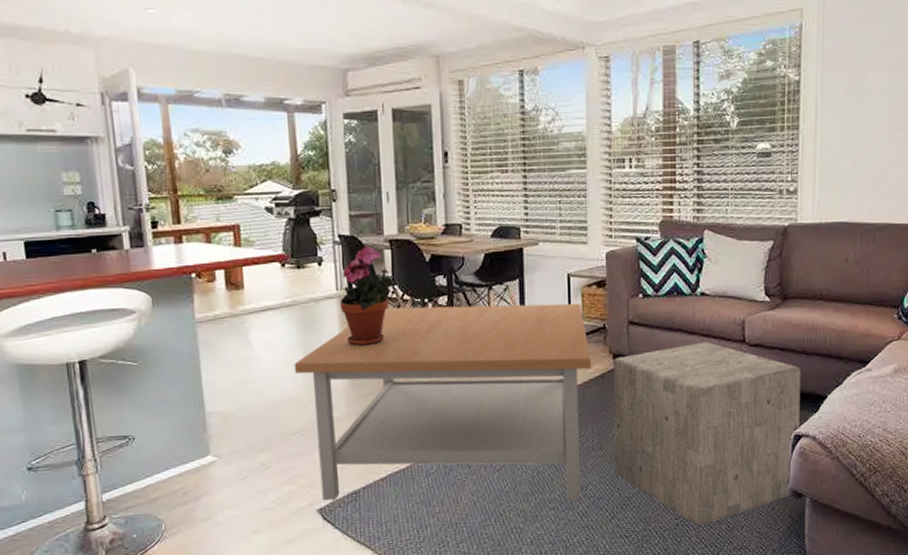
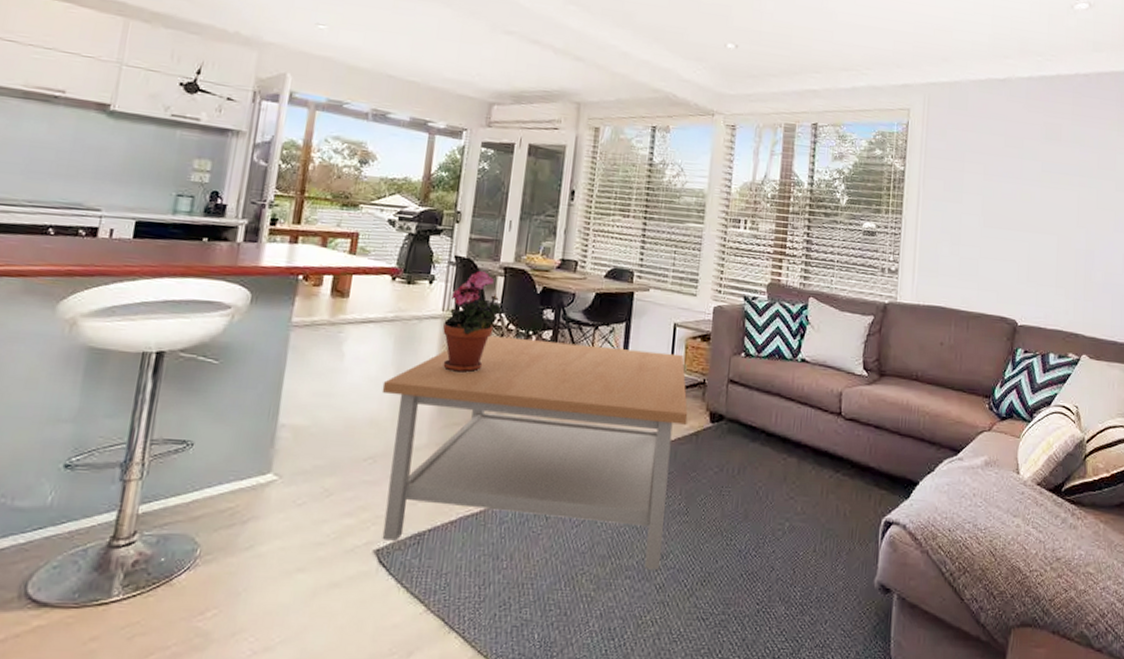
stool: present [614,342,801,527] -> none [698,409,894,616]

